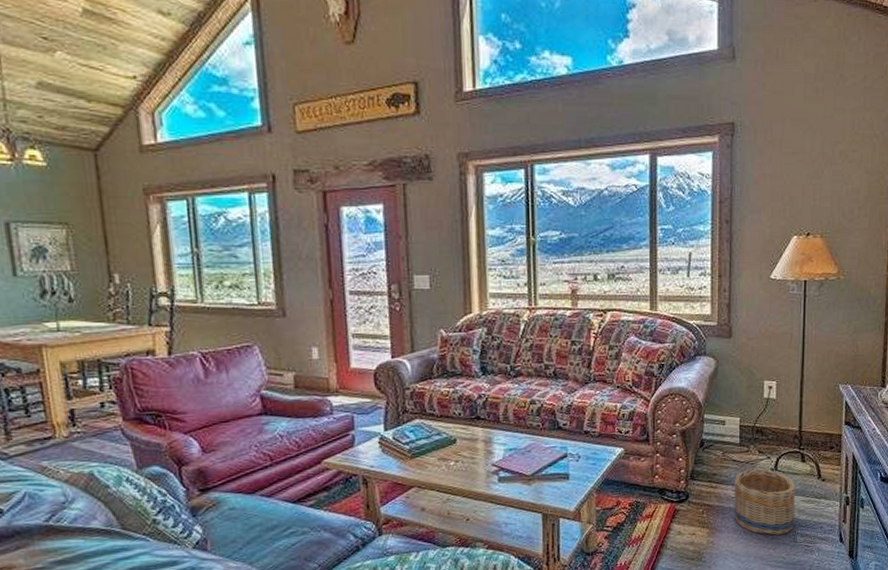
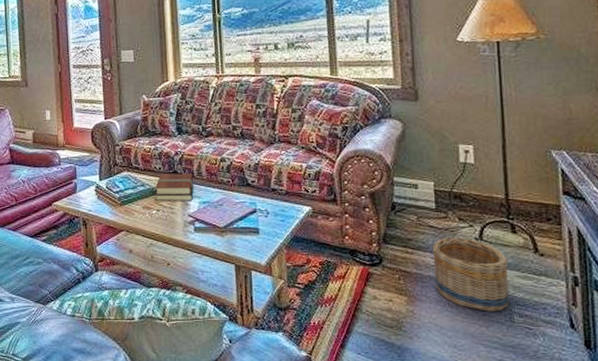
books: none [453,418,500,451] -> present [154,173,194,202]

